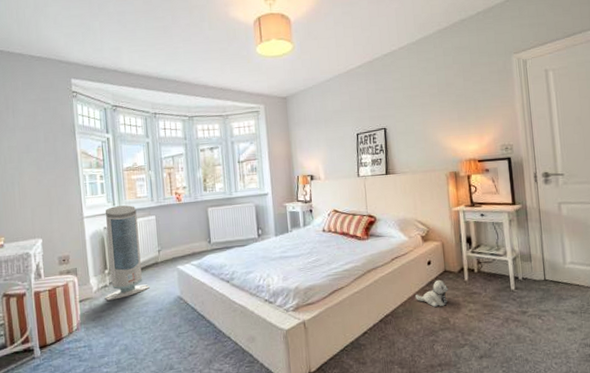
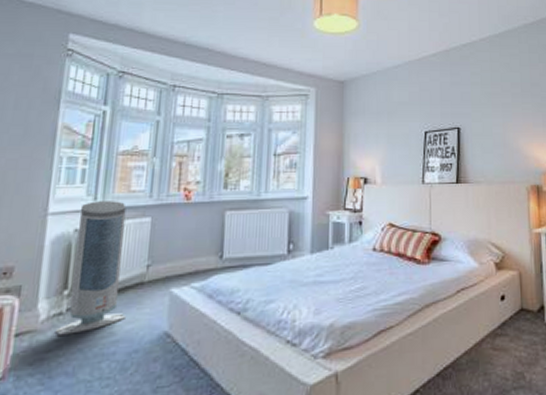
plush toy: present [414,279,449,307] -> none [483,320,525,357]

